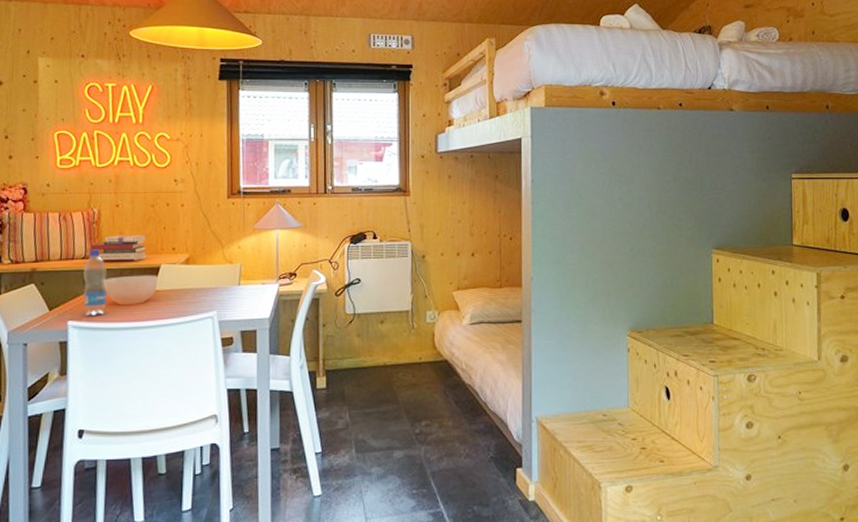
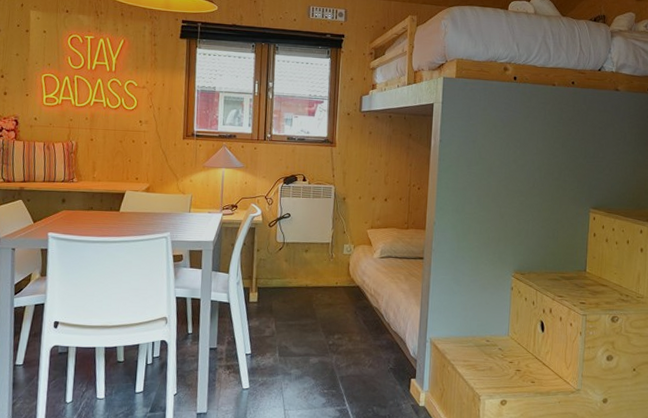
bottle: present [83,249,108,316] -> none [61,174,81,230]
books: present [92,234,147,262] -> none [69,164,115,187]
bowl: present [104,275,158,306] -> none [79,198,123,223]

